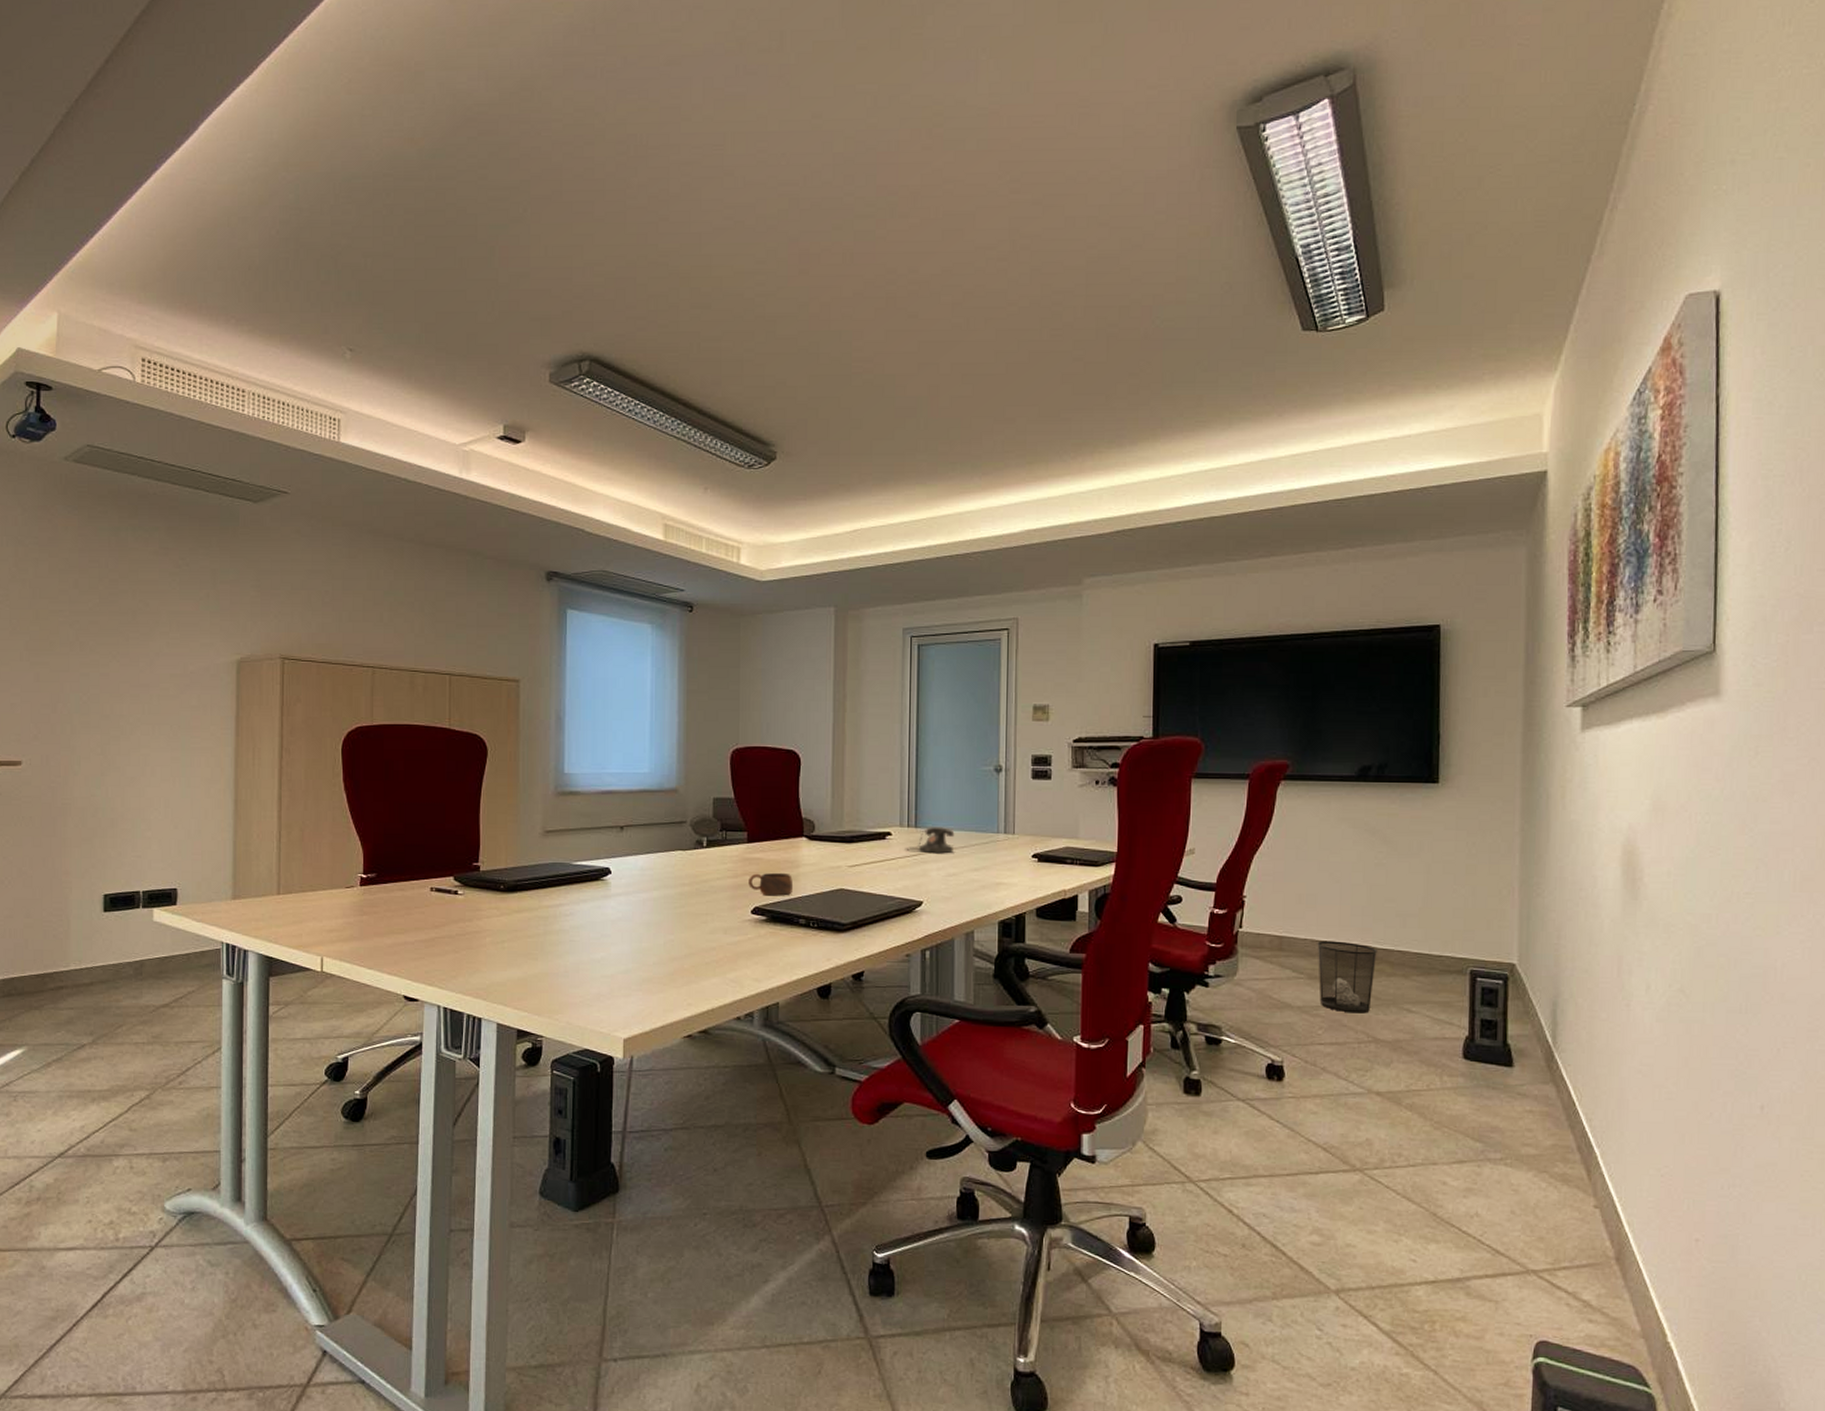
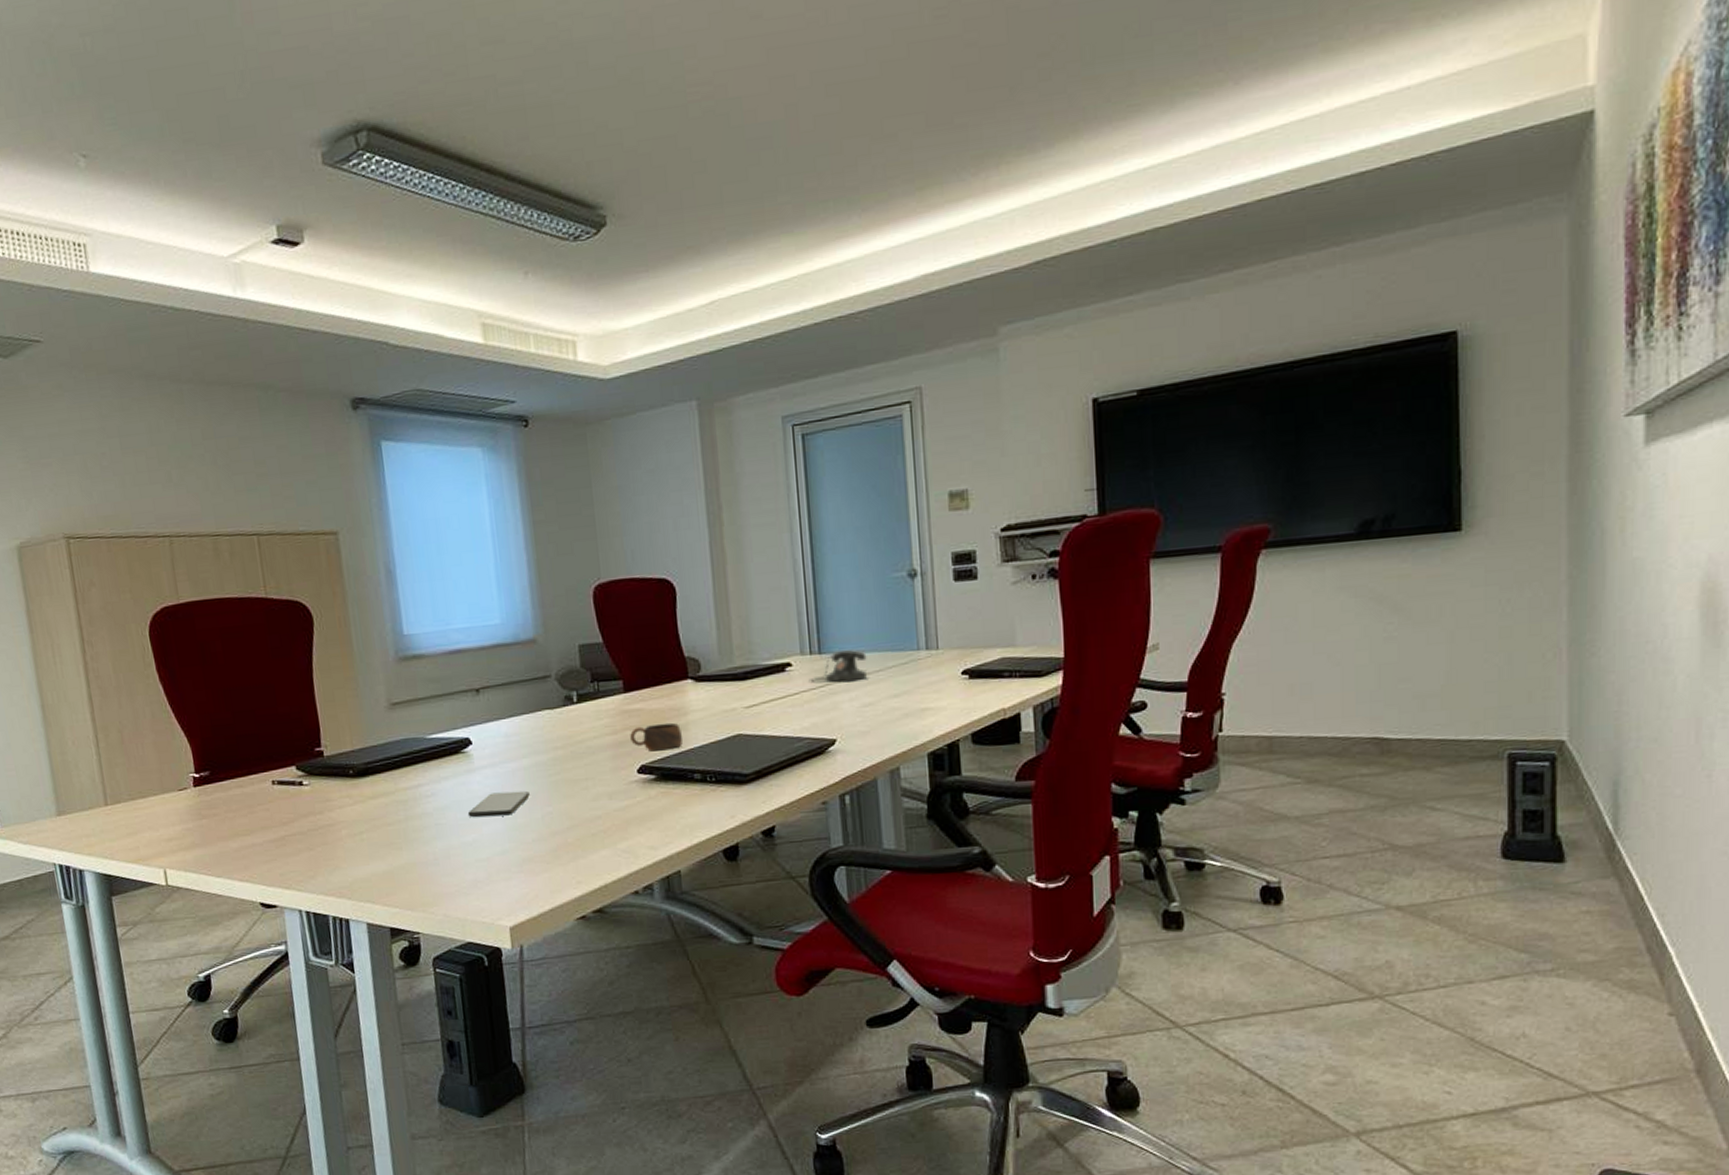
smartphone: none [599,918,656,939] -> present [467,790,530,818]
waste bin: present [1317,940,1377,1014] -> none [1316,735,1391,819]

